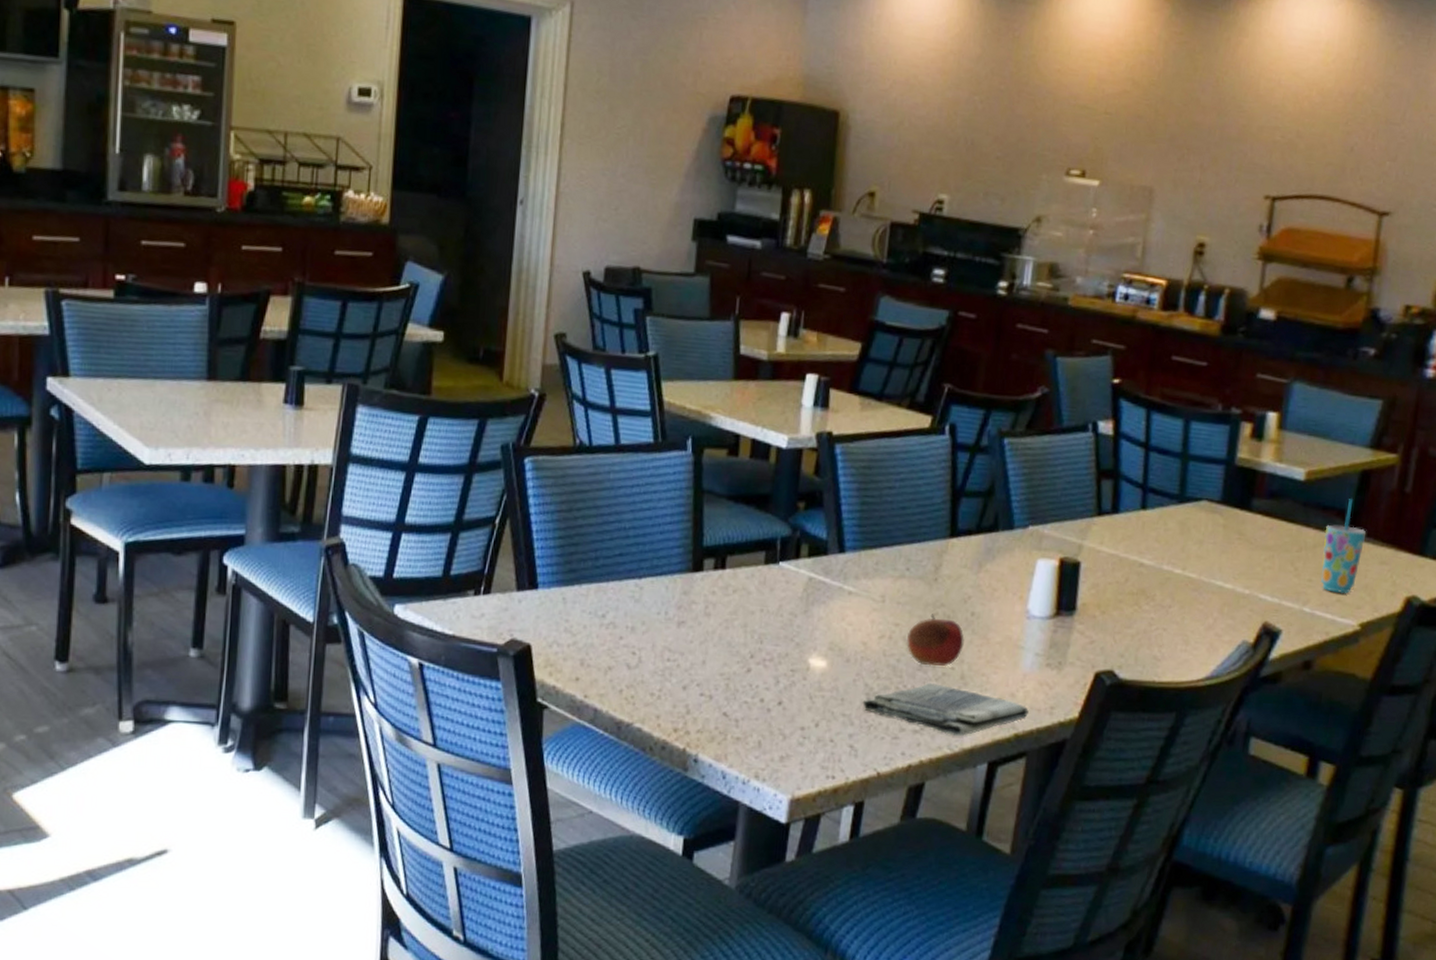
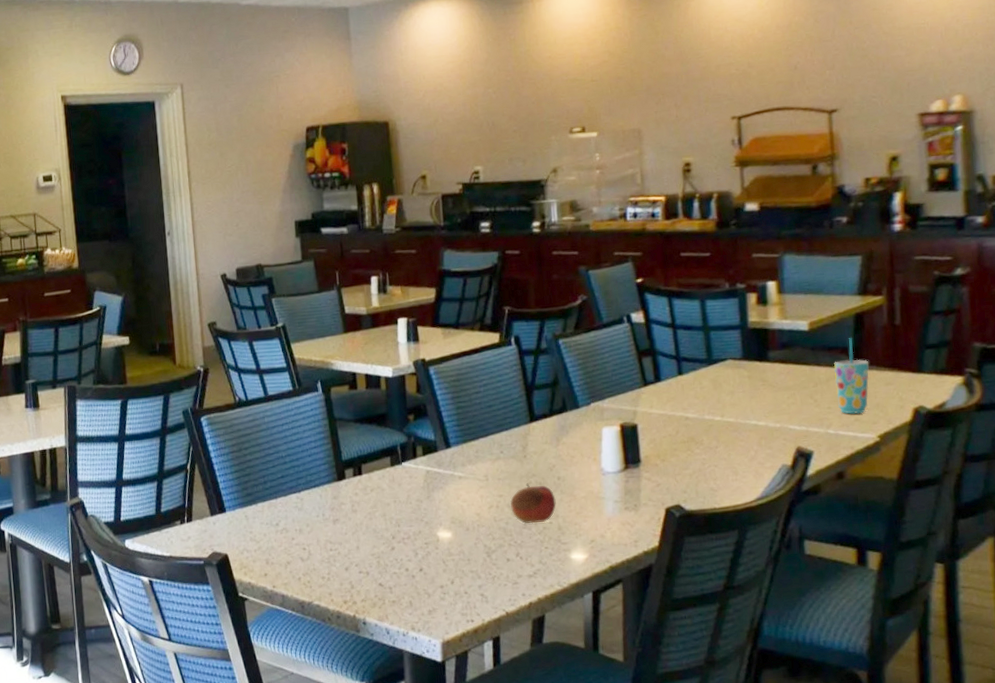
dish towel: present [862,683,1029,737] -> none [484,536,618,575]

